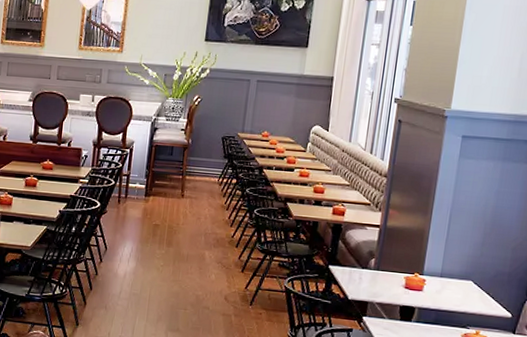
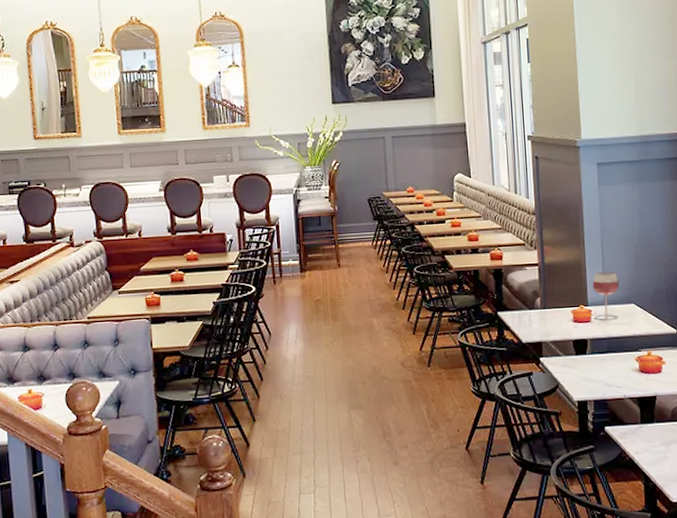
wineglass: none [427,244,461,293] -> present [592,271,619,320]

